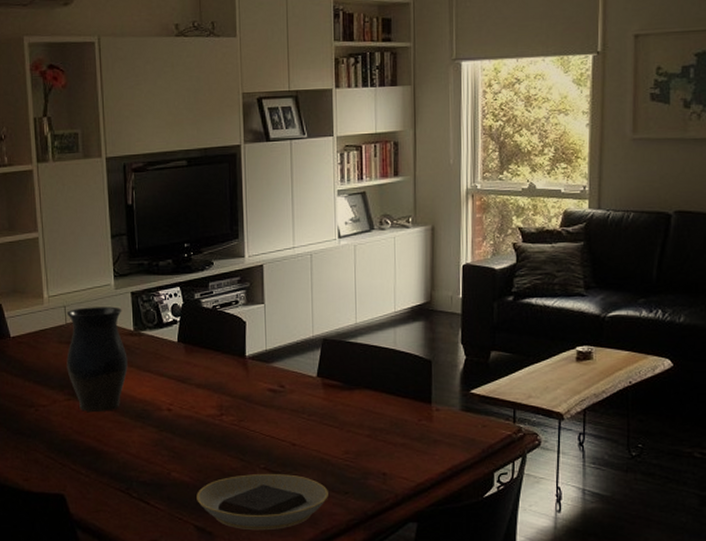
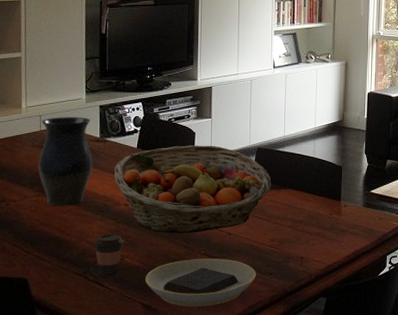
coffee cup: none [135,444,170,494] -> present [93,234,124,277]
fruit basket: none [153,337,343,444] -> present [114,145,272,233]

